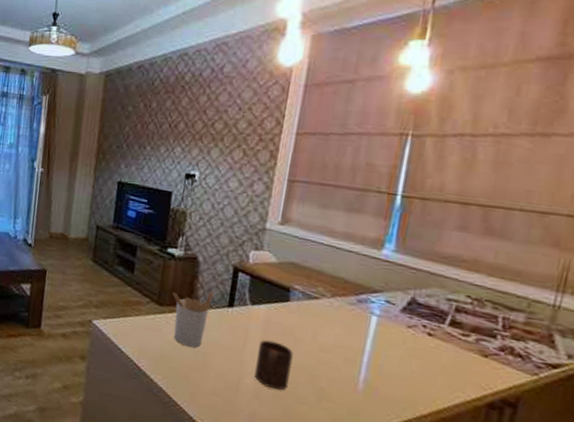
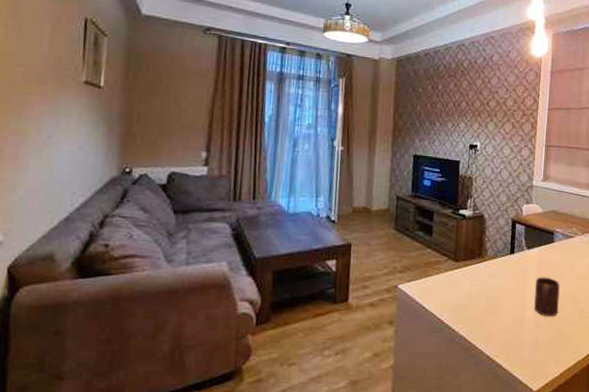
utensil holder: present [172,291,214,348] -> none [466,243,498,294]

